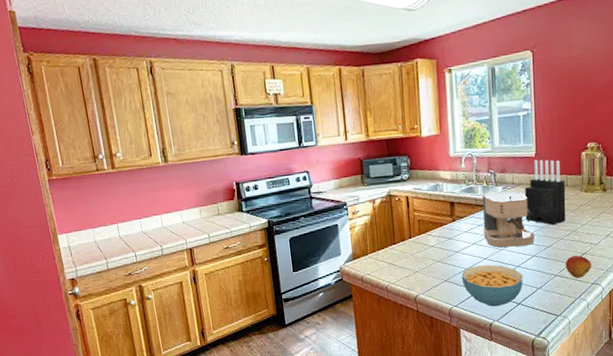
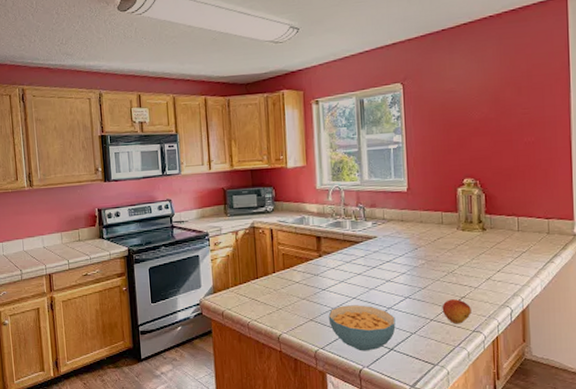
coffee maker: present [482,190,534,248] -> none [350,226,408,287]
knife block: present [525,159,566,226] -> none [397,194,442,265]

